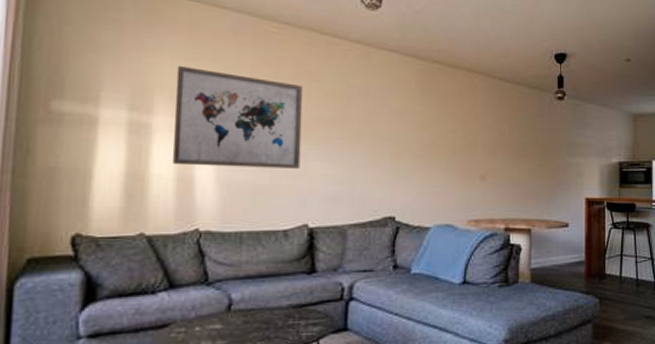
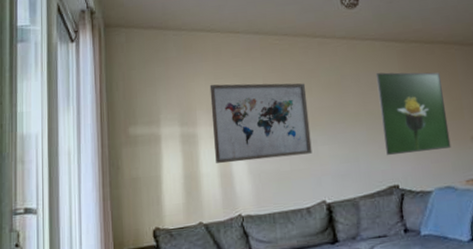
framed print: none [387,90,460,184] -> present [376,72,451,156]

